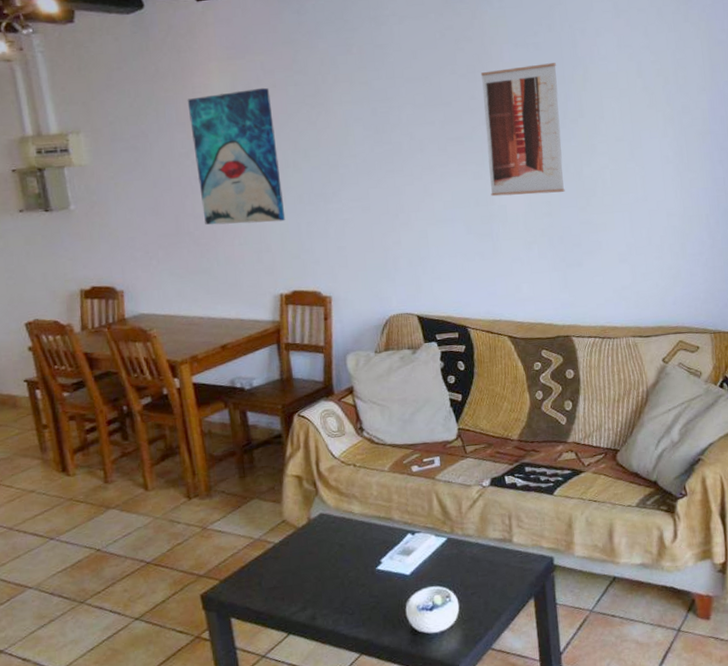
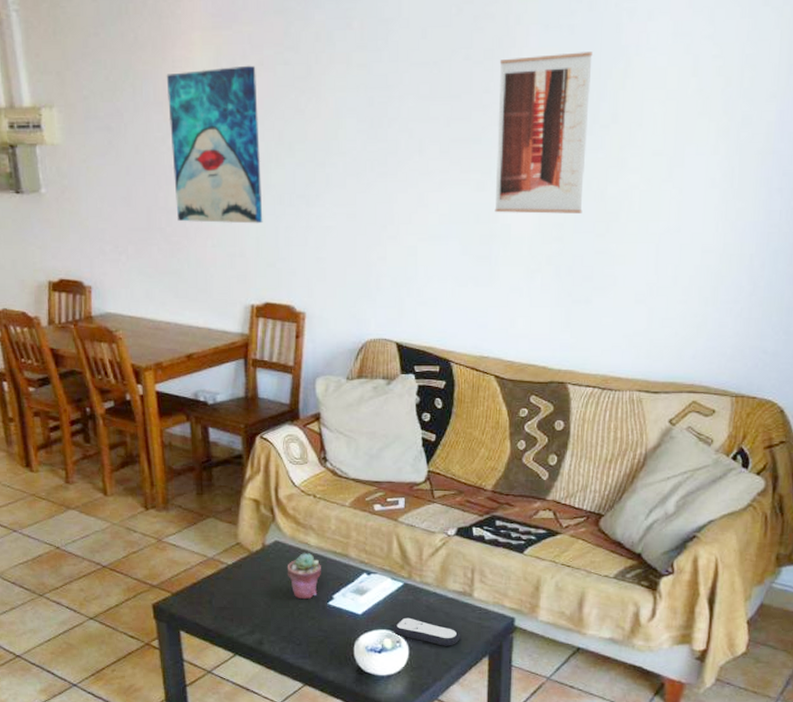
potted succulent: none [333,521,368,568] -> present [287,553,321,600]
remote control: none [441,570,506,595] -> present [393,617,460,646]

